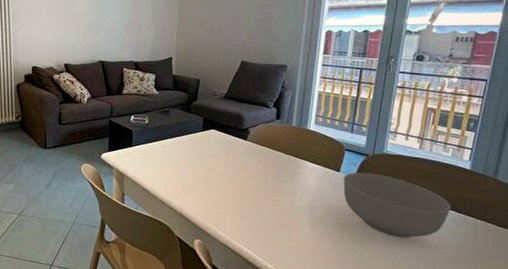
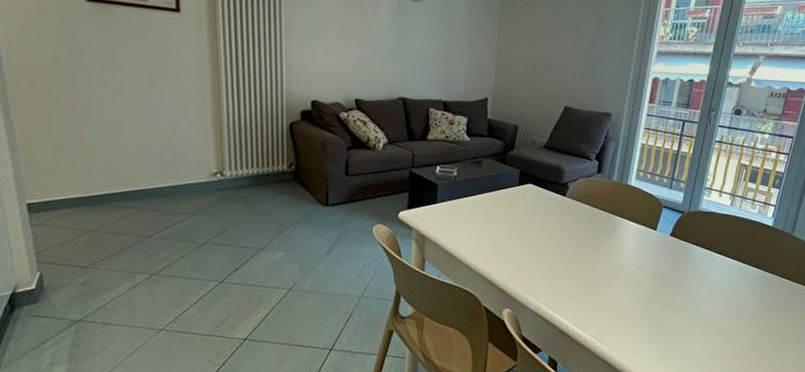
bowl: present [343,172,451,239] -> none [658,230,753,297]

